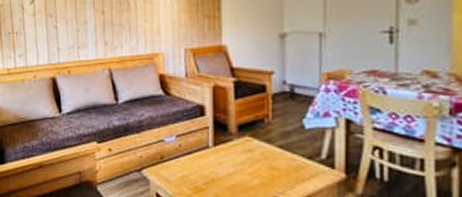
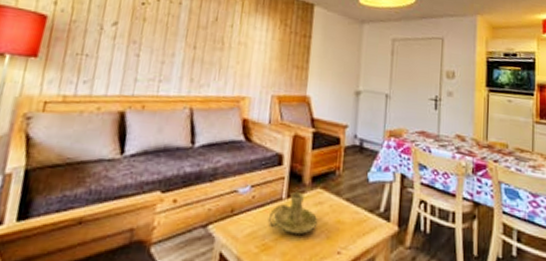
candle holder: none [197,141,249,180] -> present [267,192,318,235]

